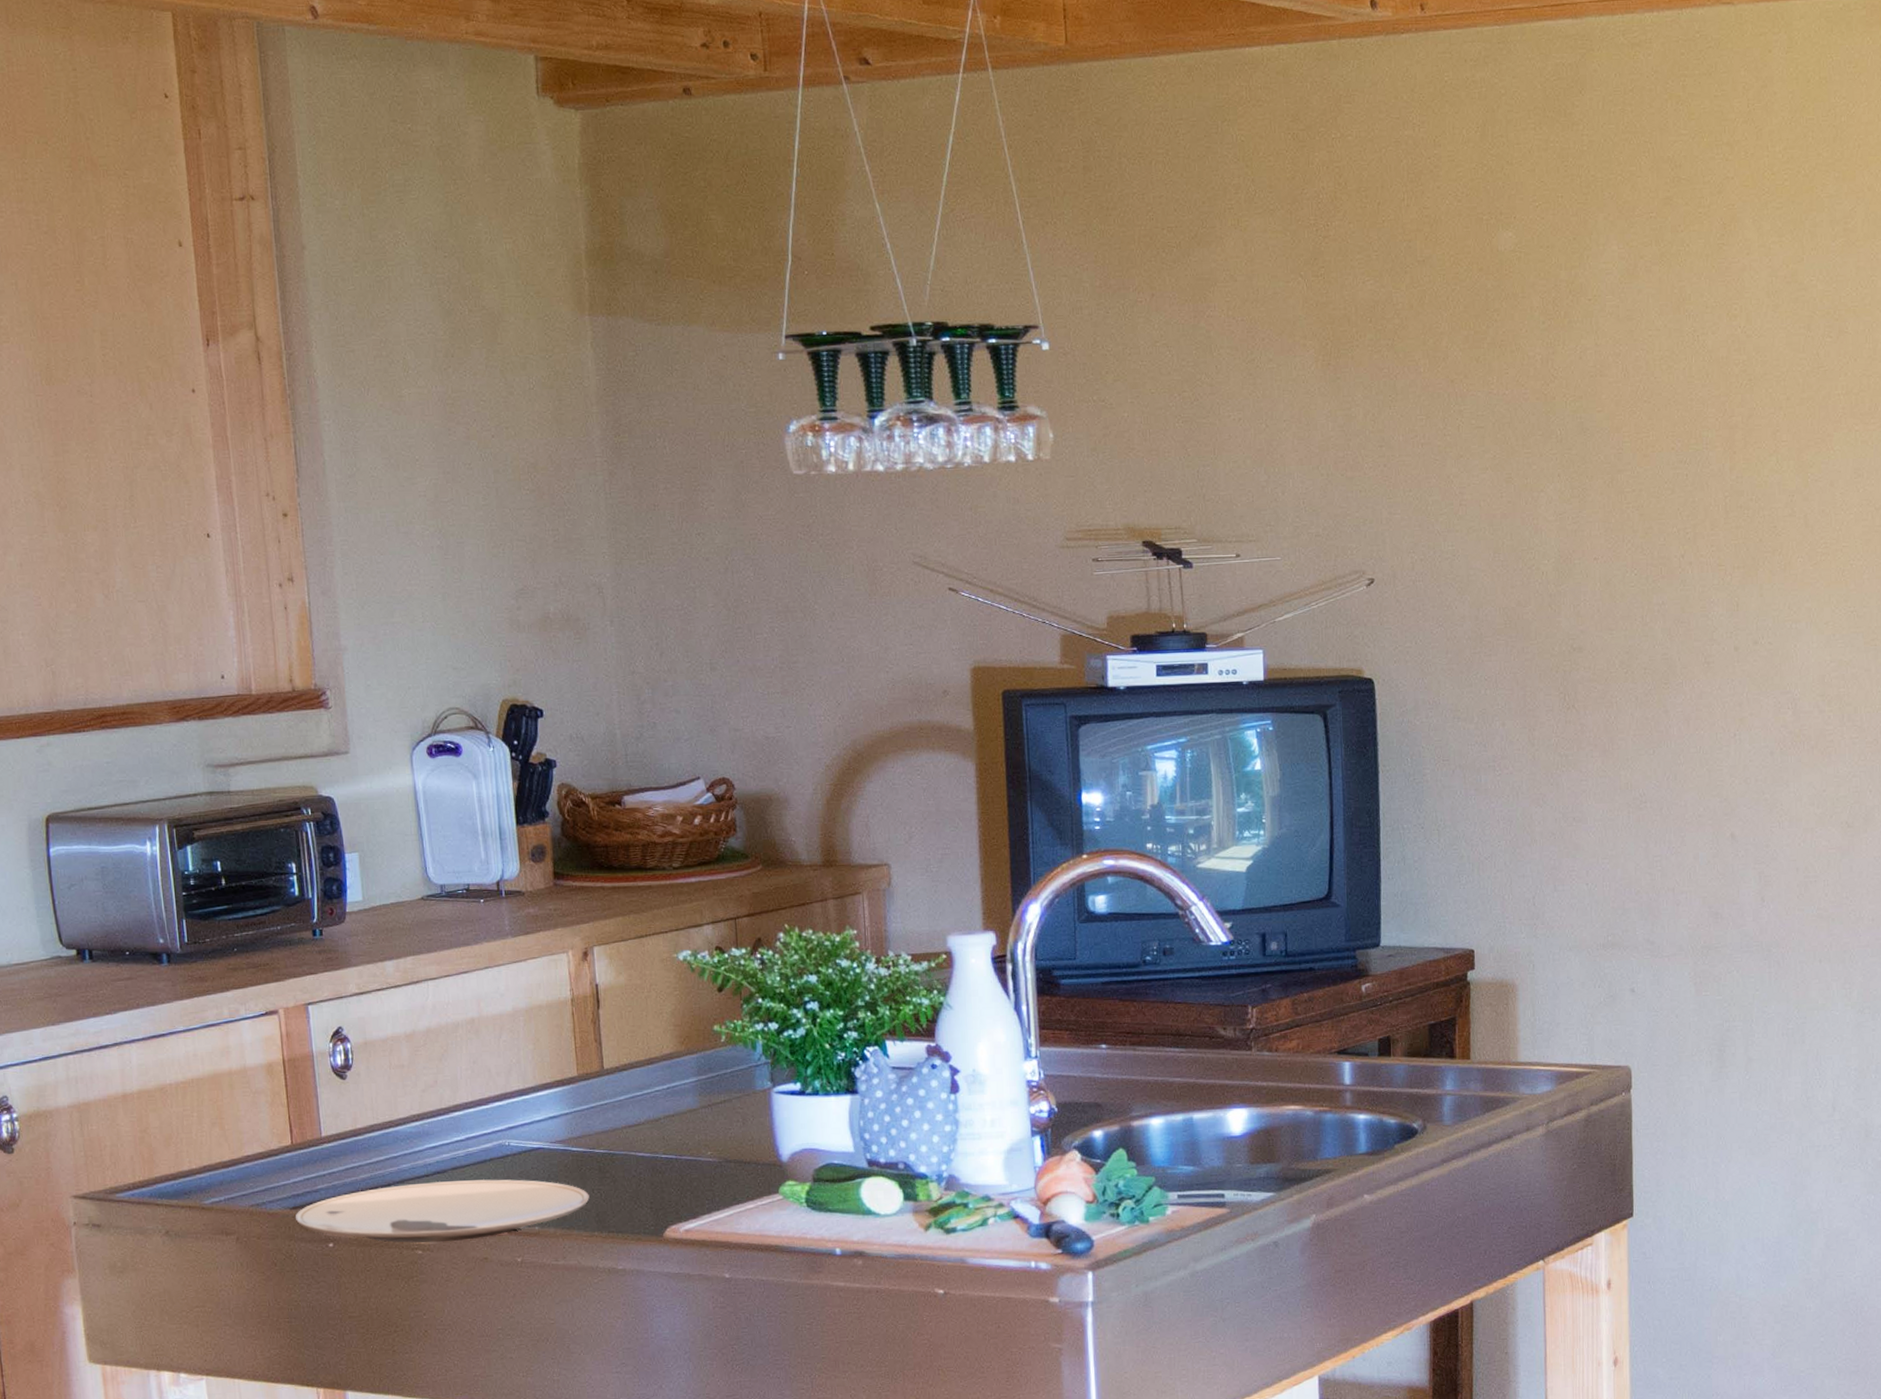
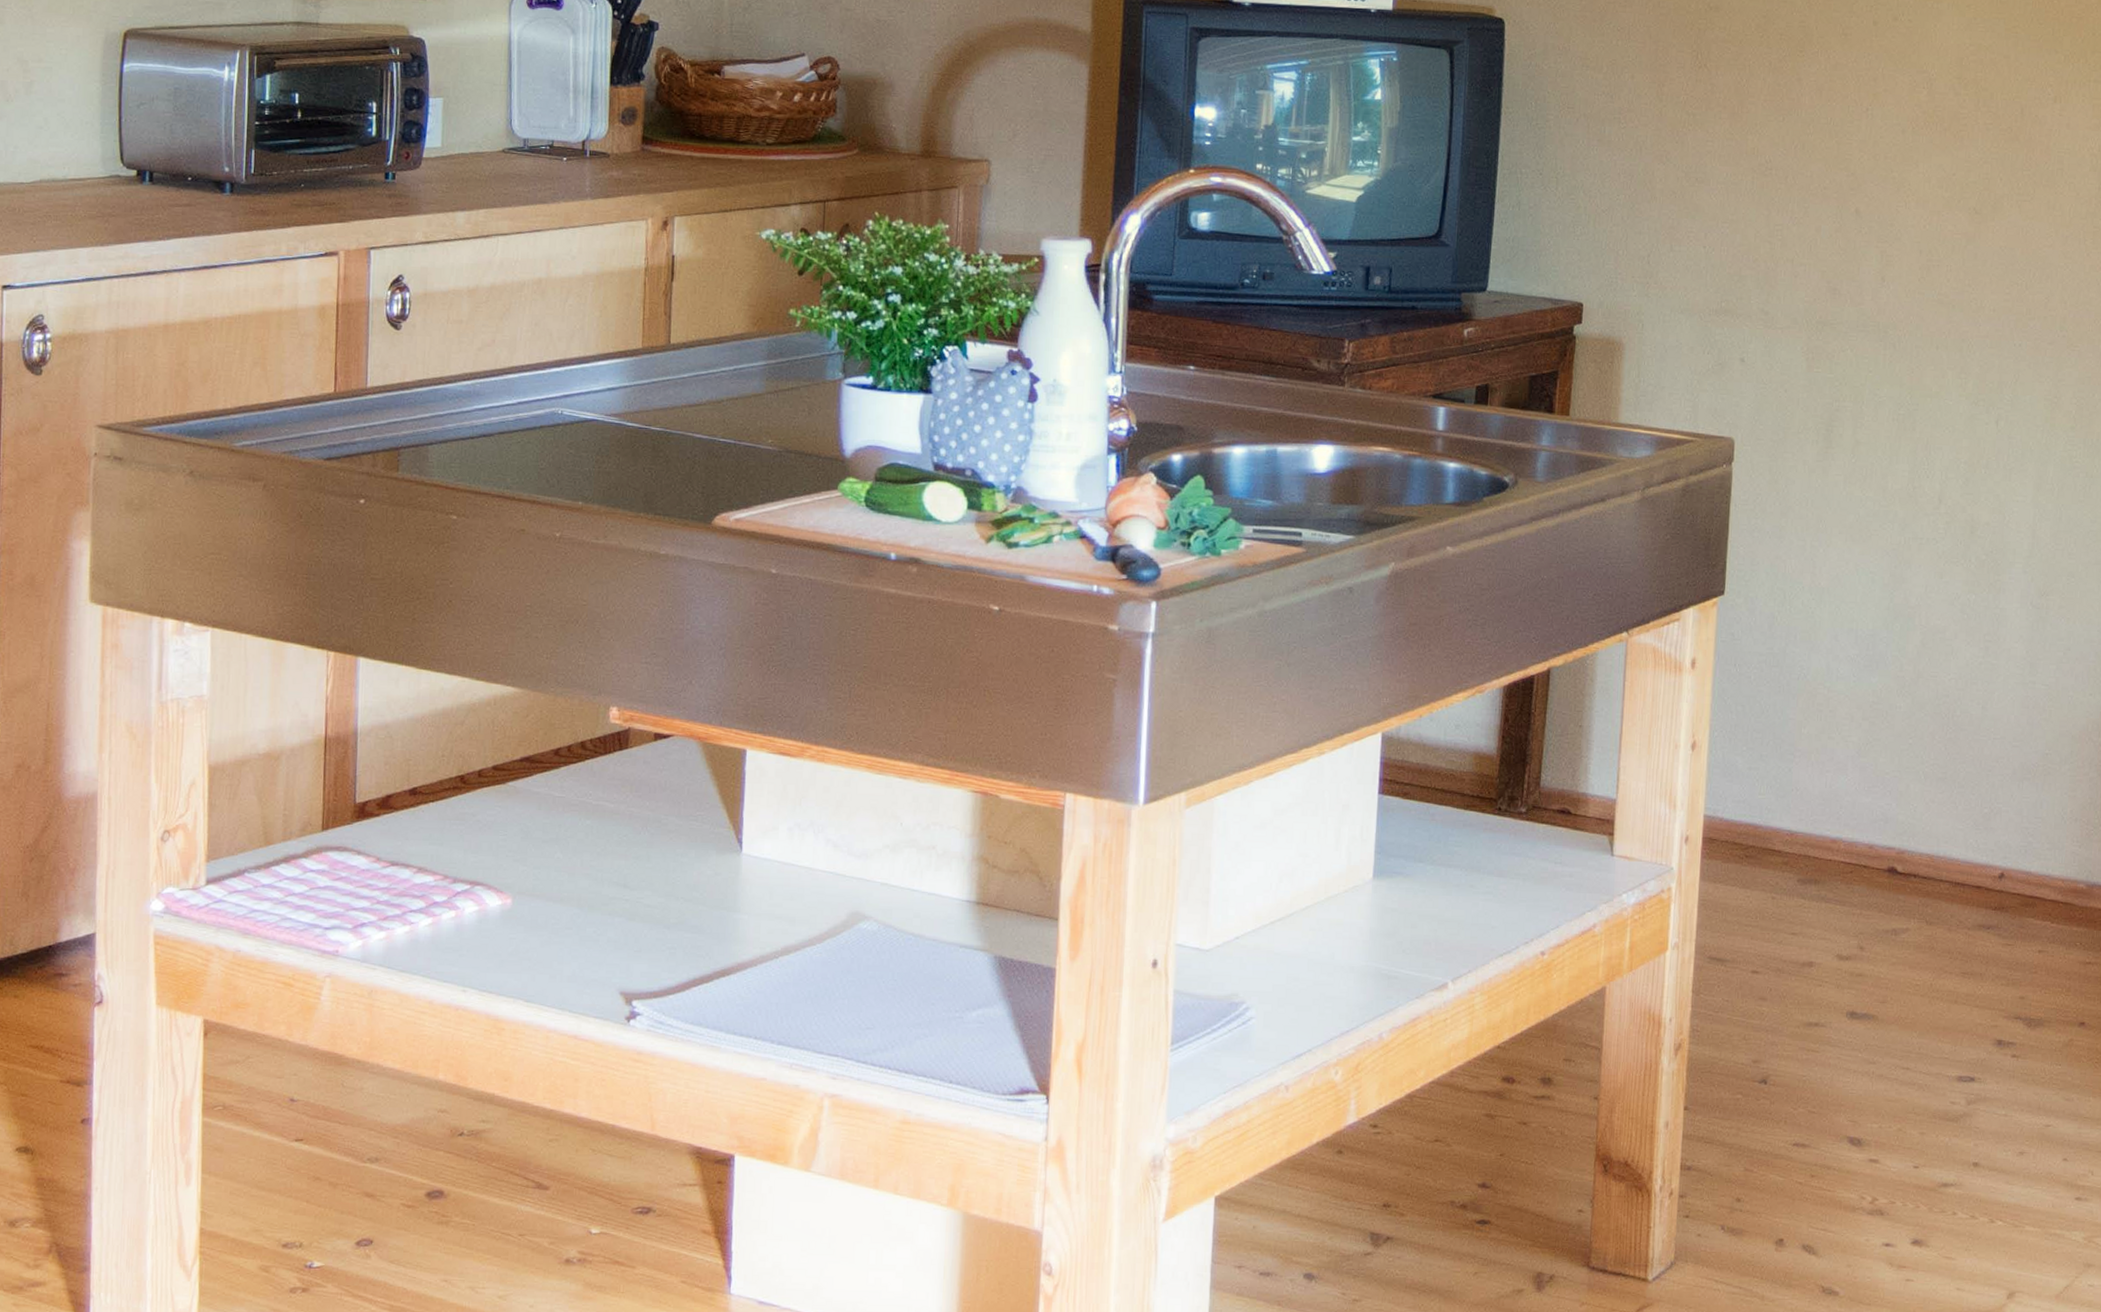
plate: present [294,1179,590,1243] -> none [327,444,639,509]

